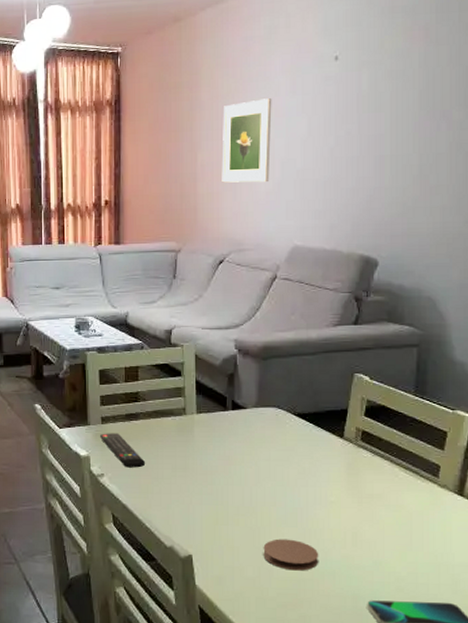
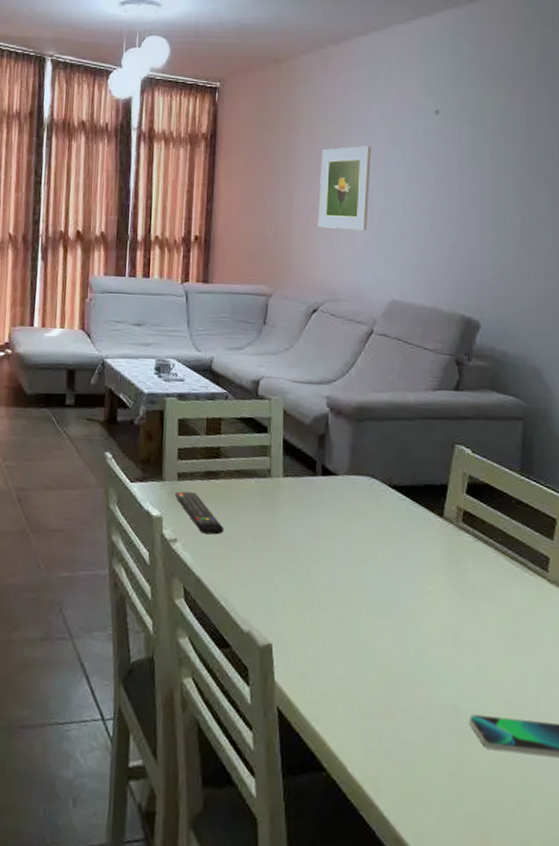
coaster: present [263,539,319,571] -> none [352,631,416,673]

